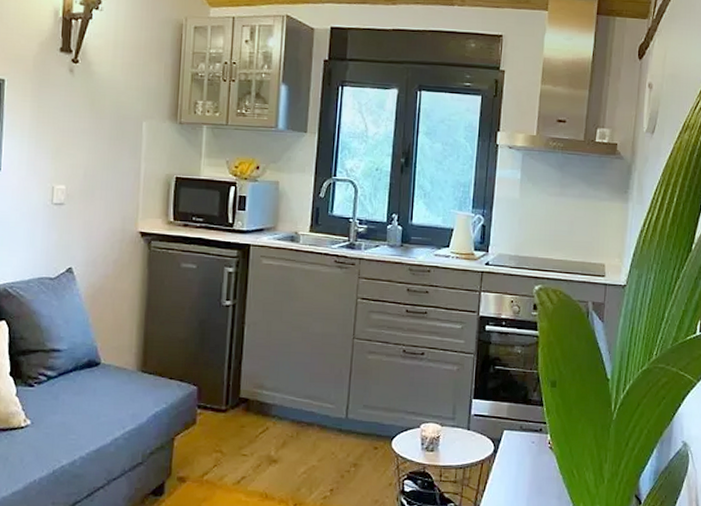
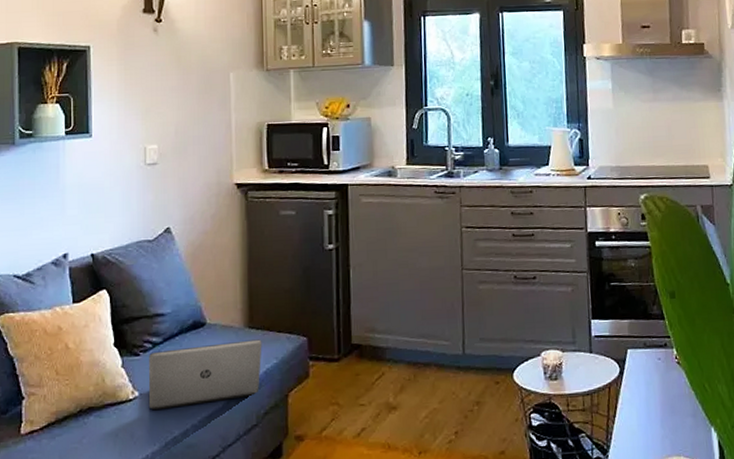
laptop: none [39,383,154,440] -> present [148,339,262,411]

